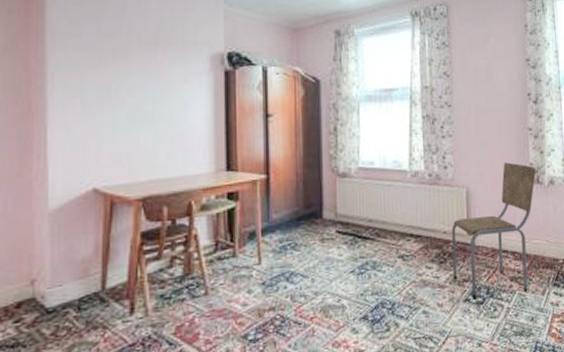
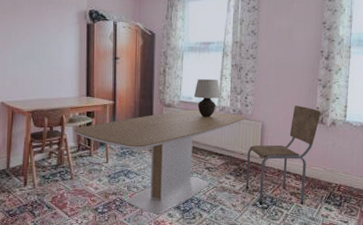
dining table: none [208,178,446,333] -> present [74,109,246,214]
table lamp: none [376,136,412,188] -> present [193,79,221,118]

